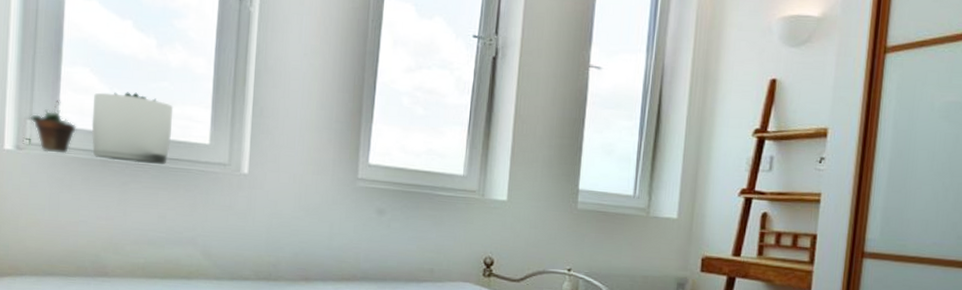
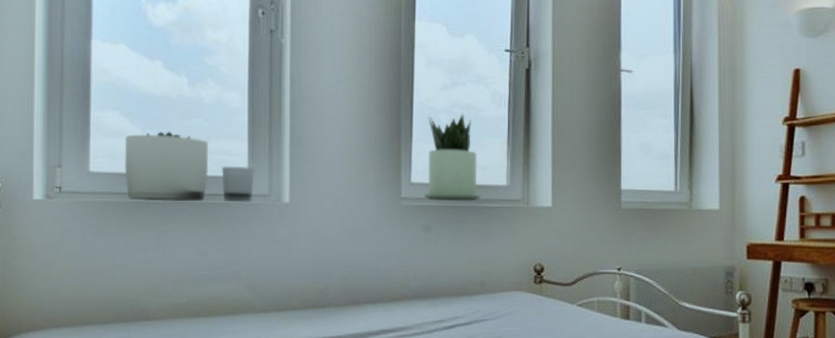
succulent plant: present [30,100,77,155] -> none [60,145,110,200]
candle holder: none [183,131,216,170] -> present [221,166,255,203]
planter: none [380,98,438,188] -> present [423,114,482,202]

